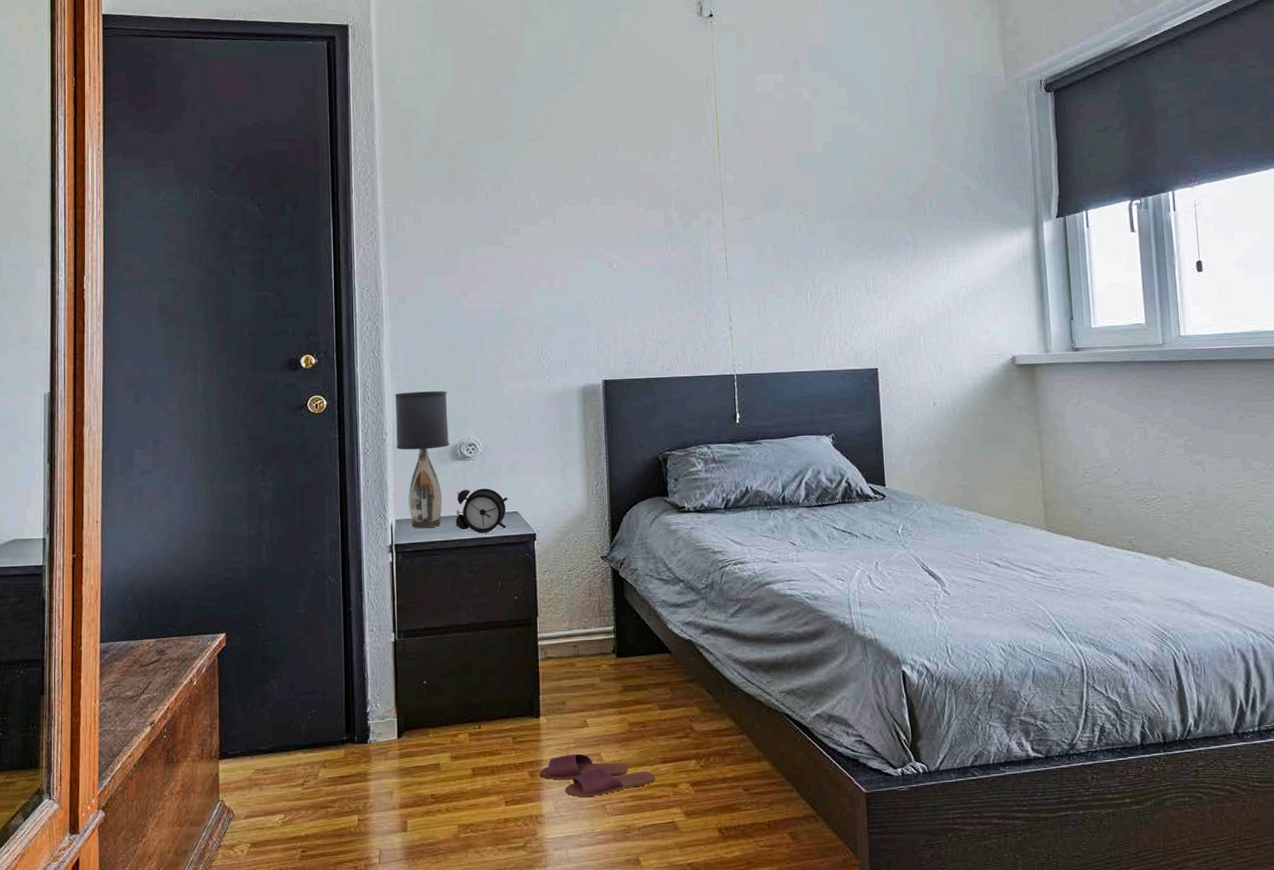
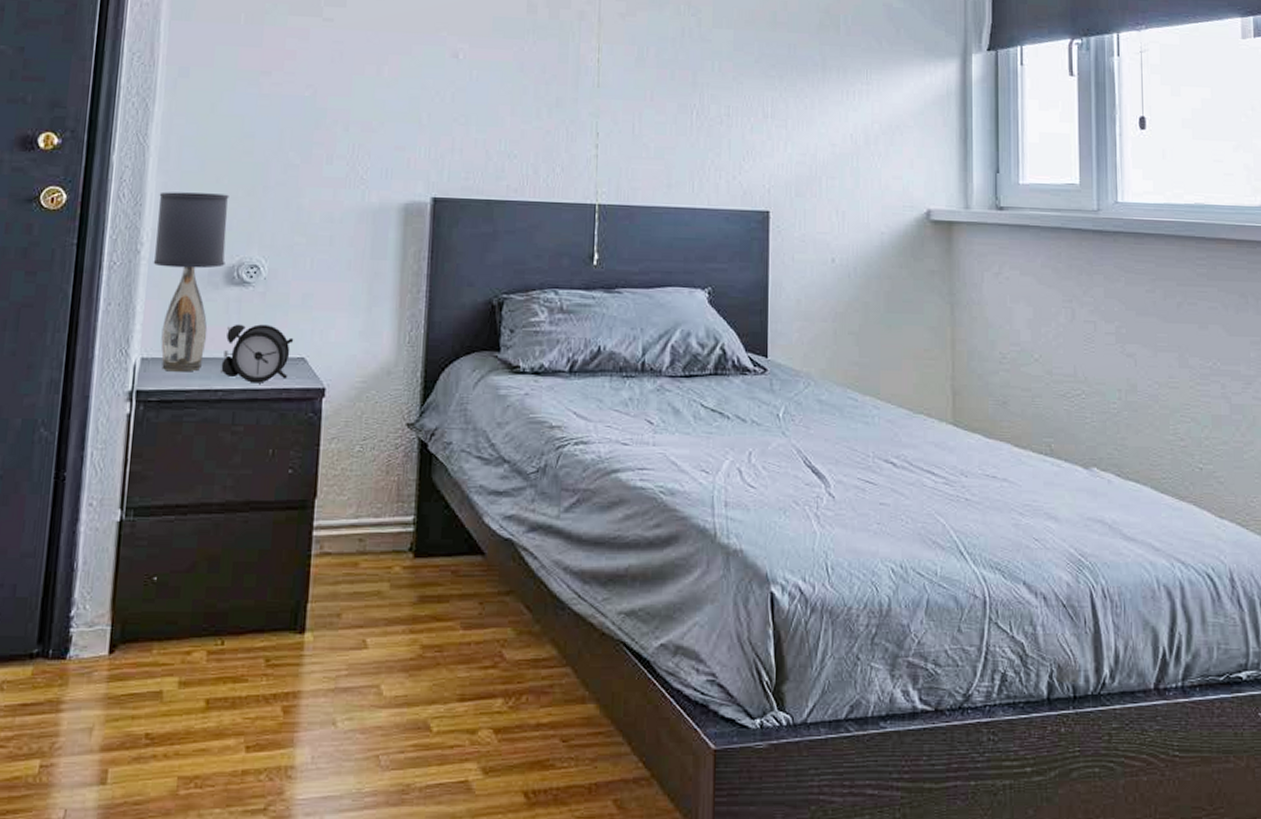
slippers: present [539,753,656,796] -> none [296,684,449,742]

